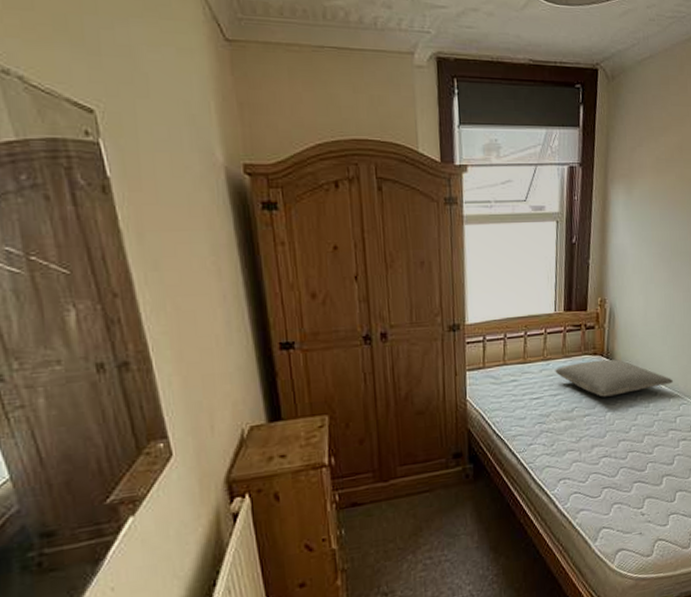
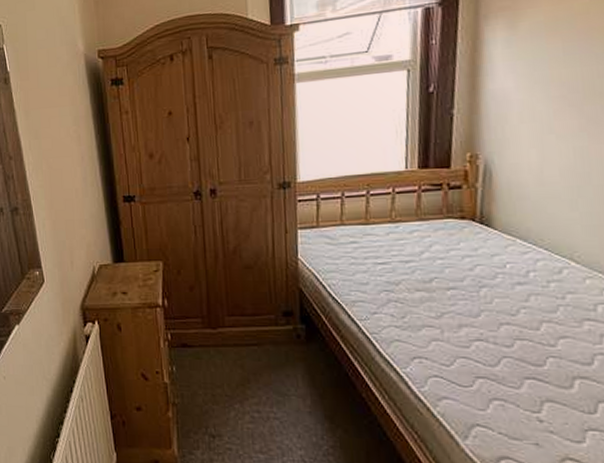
pillow: present [555,359,673,397] -> none [406,225,590,269]

